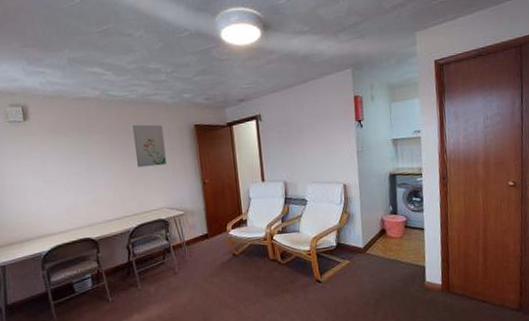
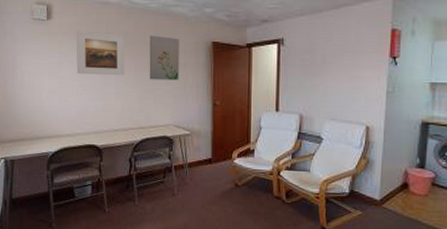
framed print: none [56,128,112,171] -> present [76,31,125,76]

